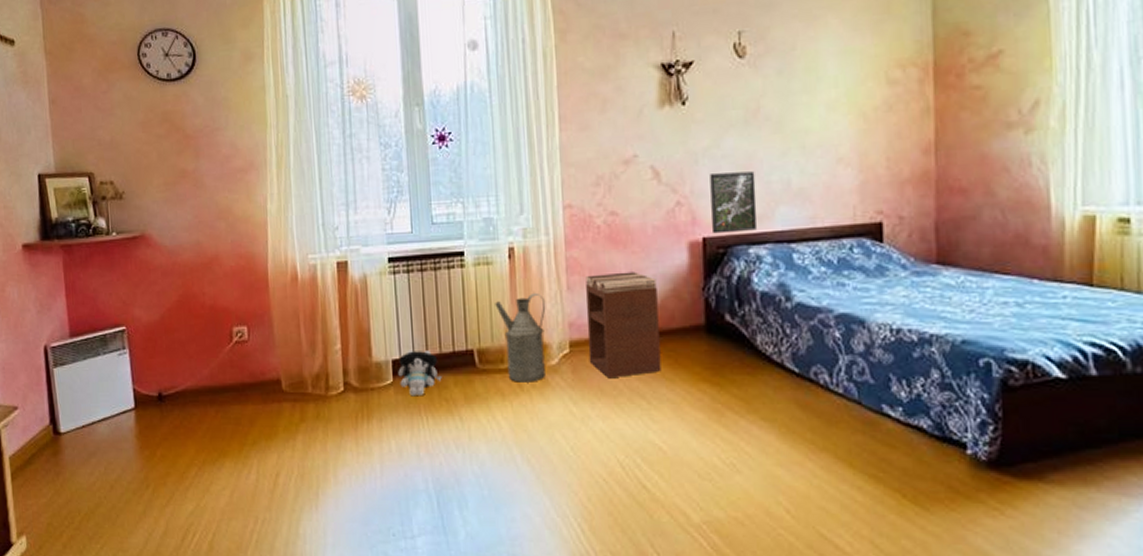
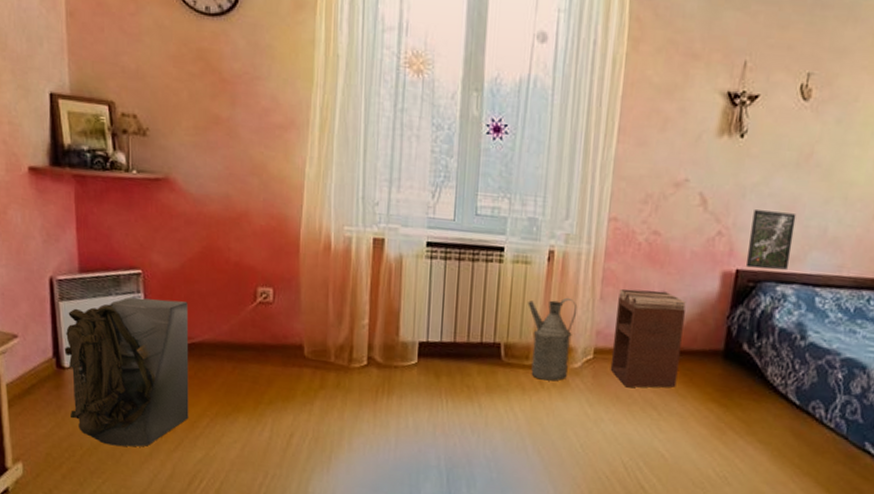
backpack: none [59,352,178,508] -> present [64,297,189,447]
plush toy: present [398,349,442,397] -> none [423,334,467,380]

